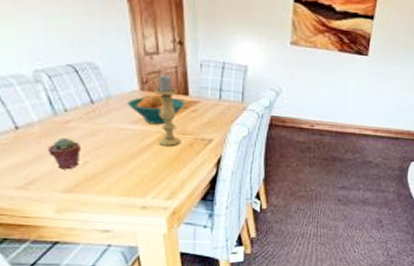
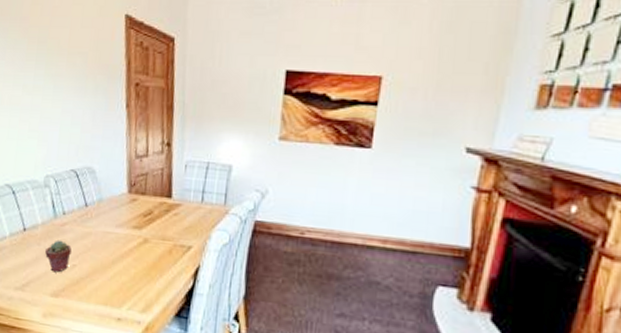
fruit bowl: present [128,94,185,125] -> none [116,196,168,229]
candle holder: present [154,74,182,146] -> none [139,176,162,252]

